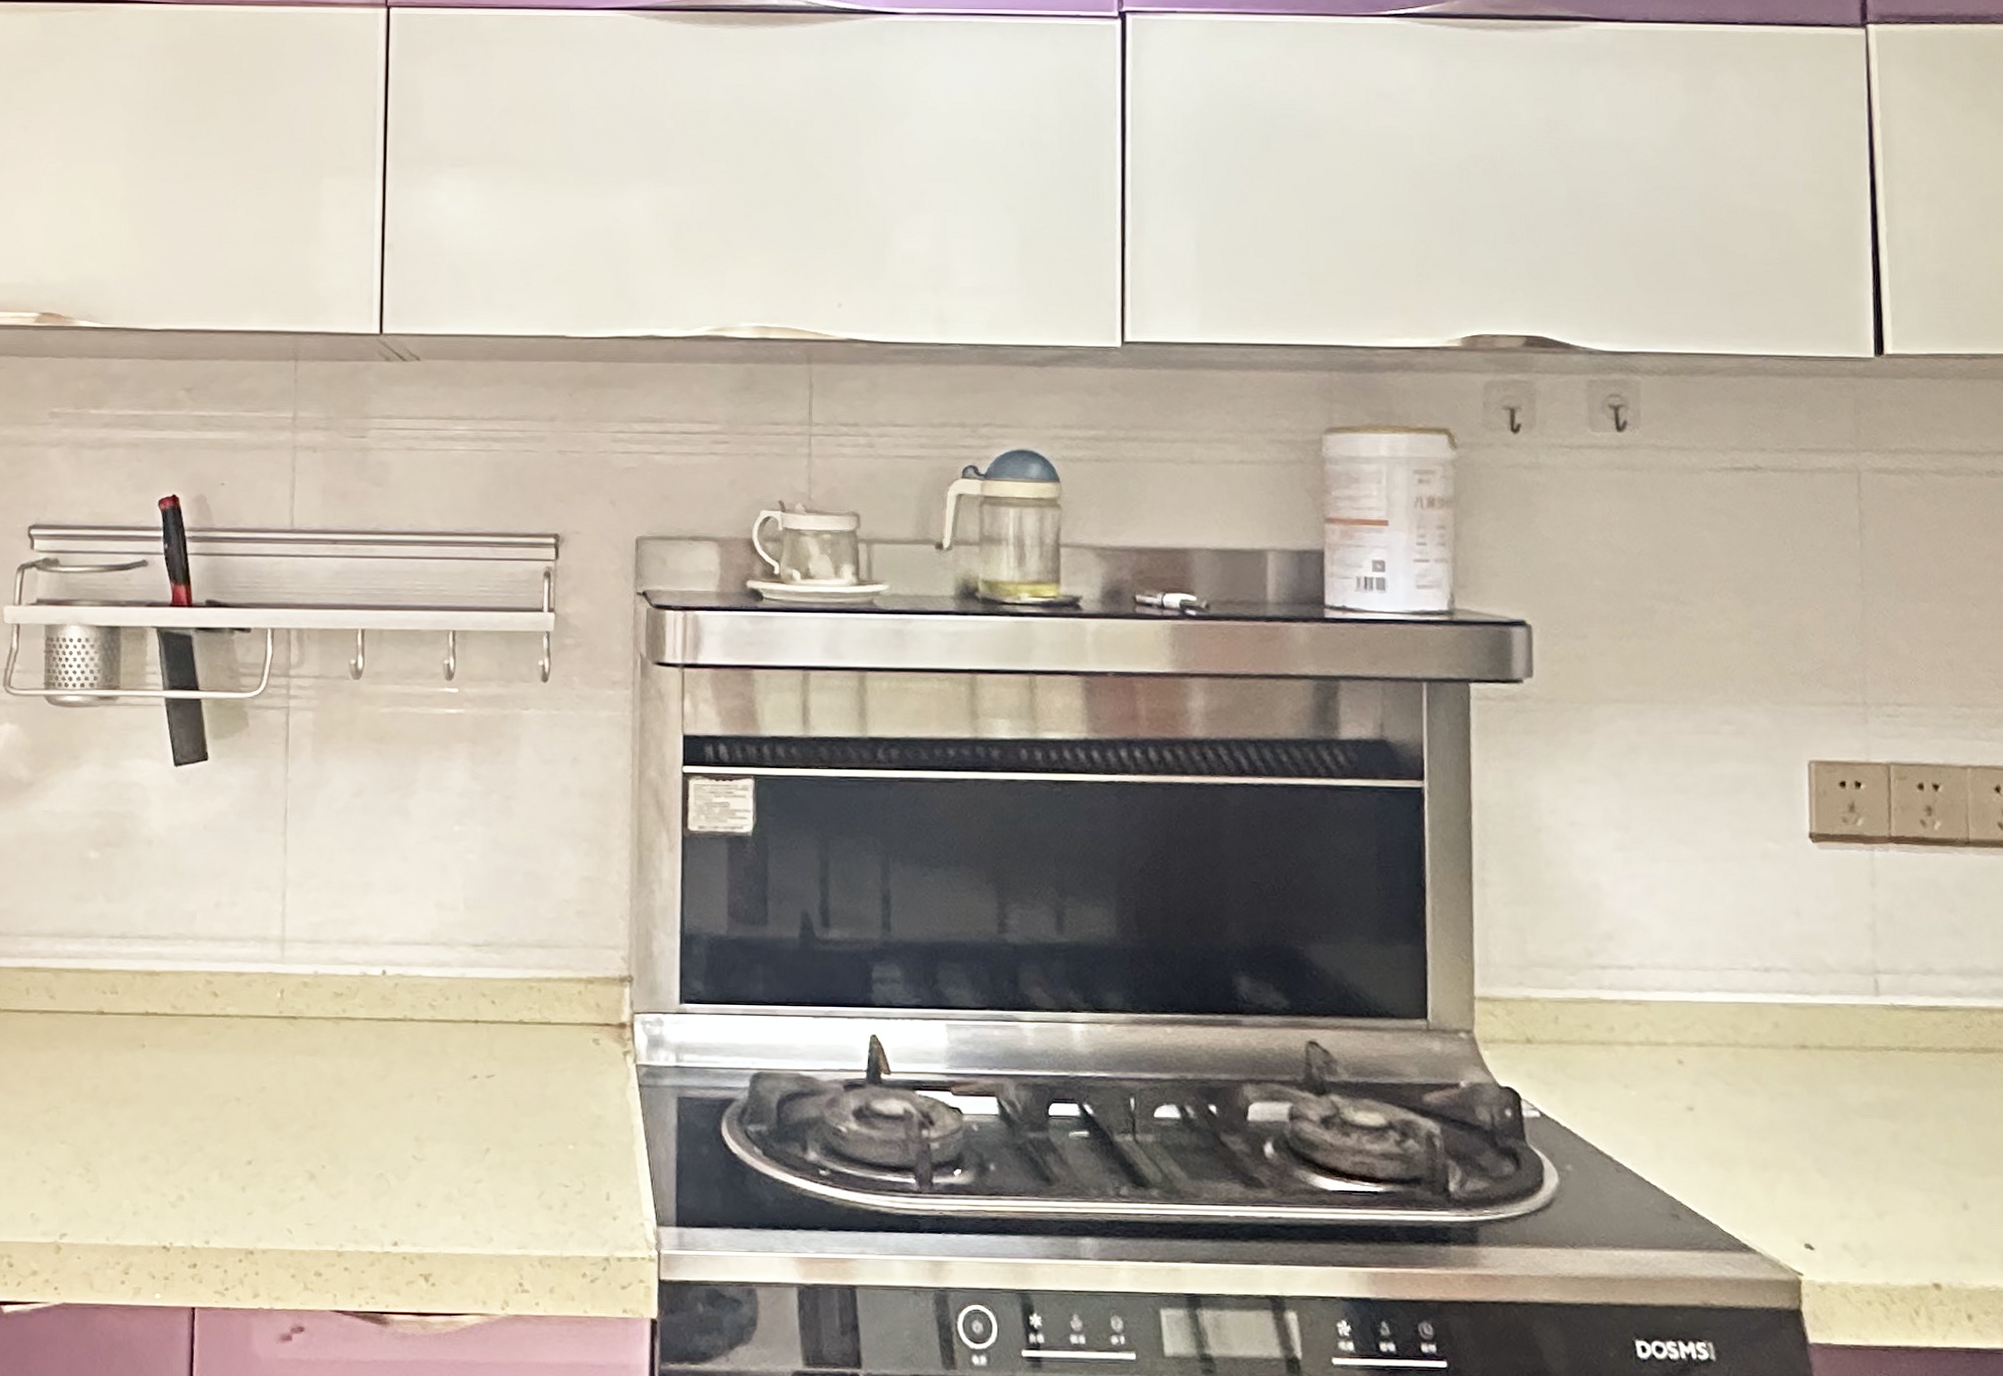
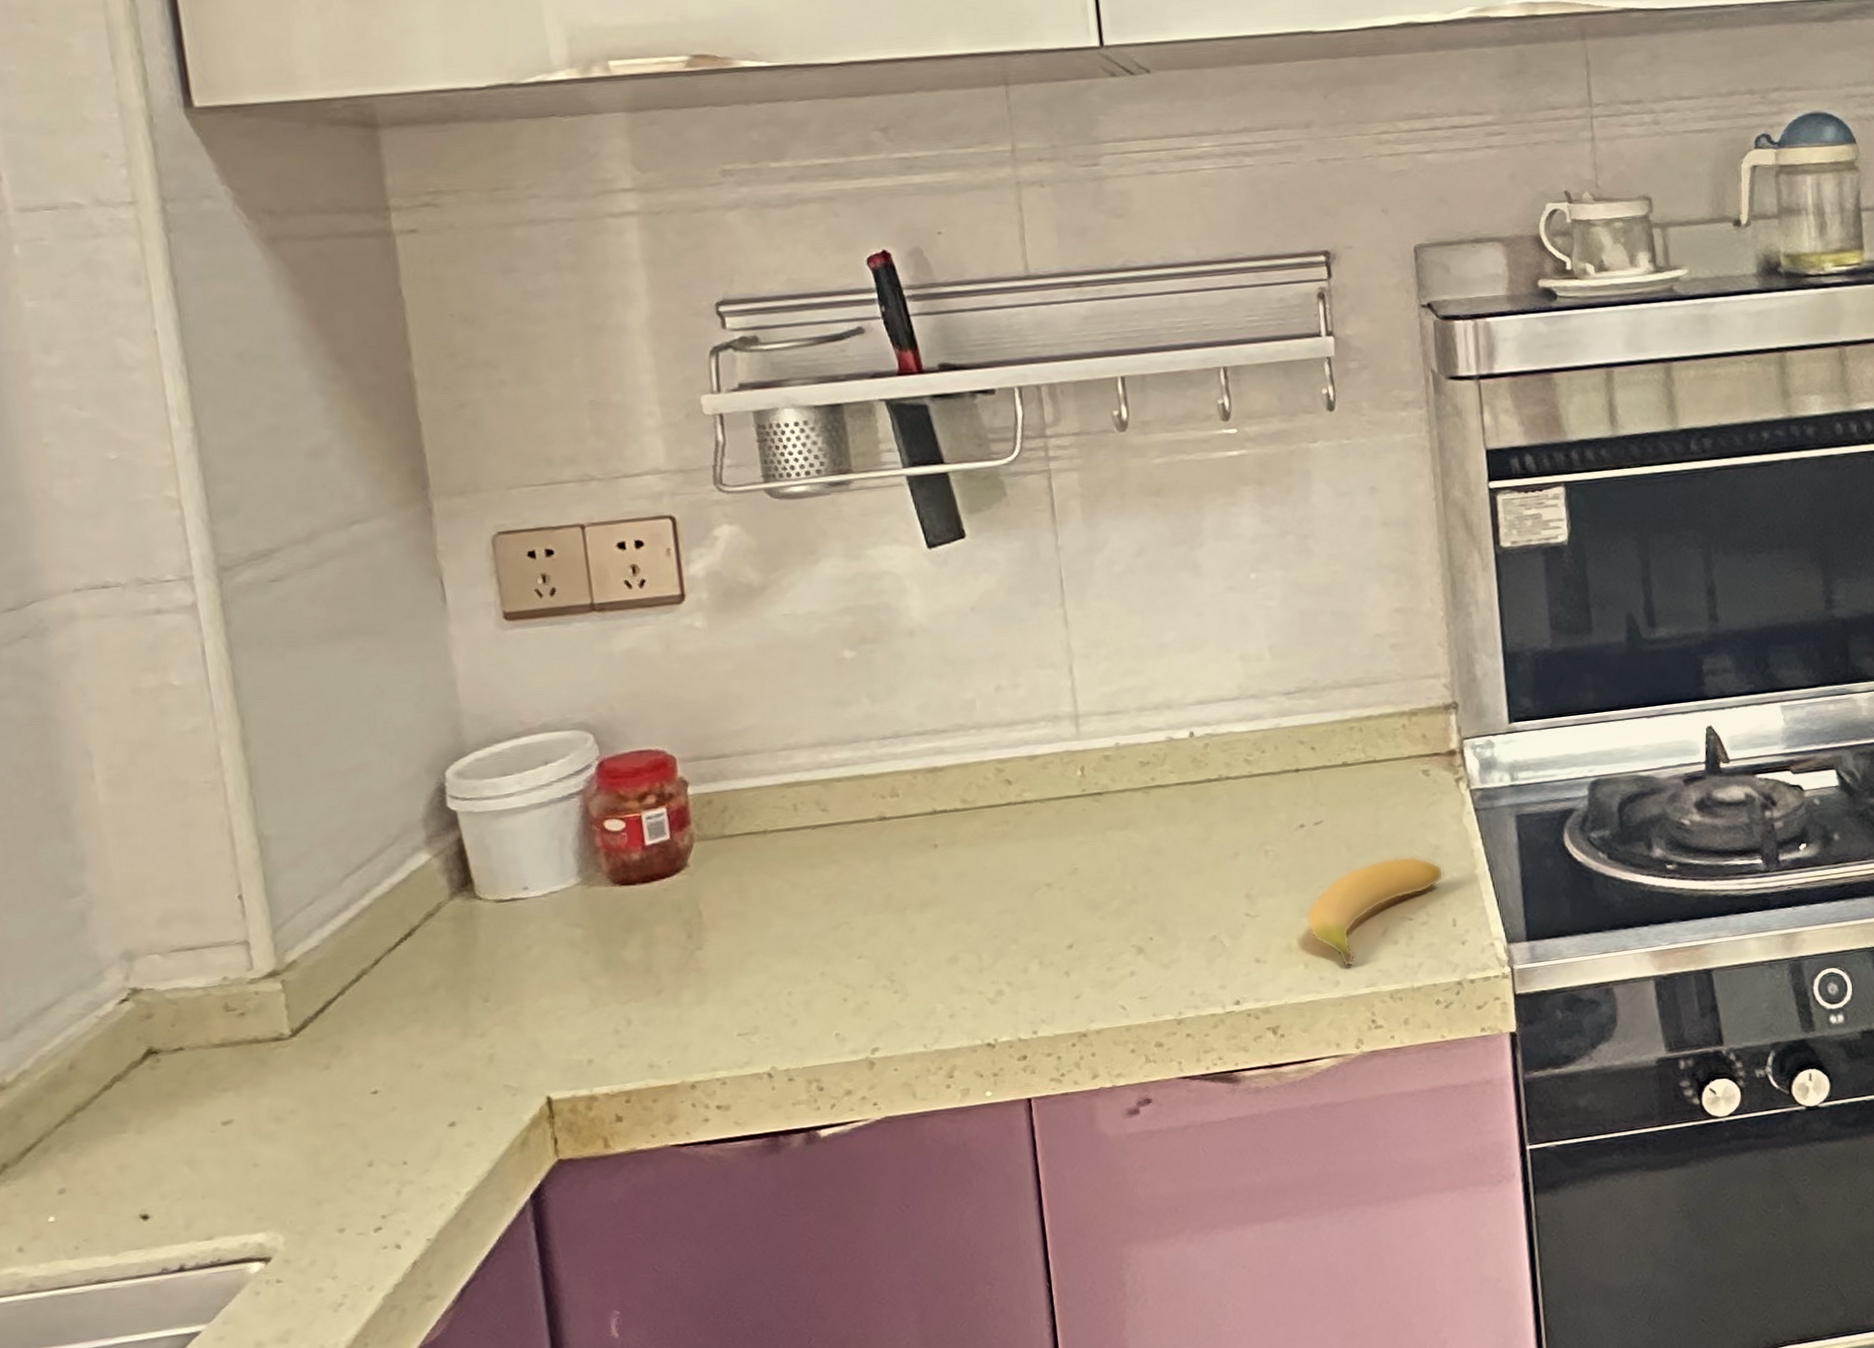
banana: none [468,1121,603,1225] -> present [1305,855,1444,968]

